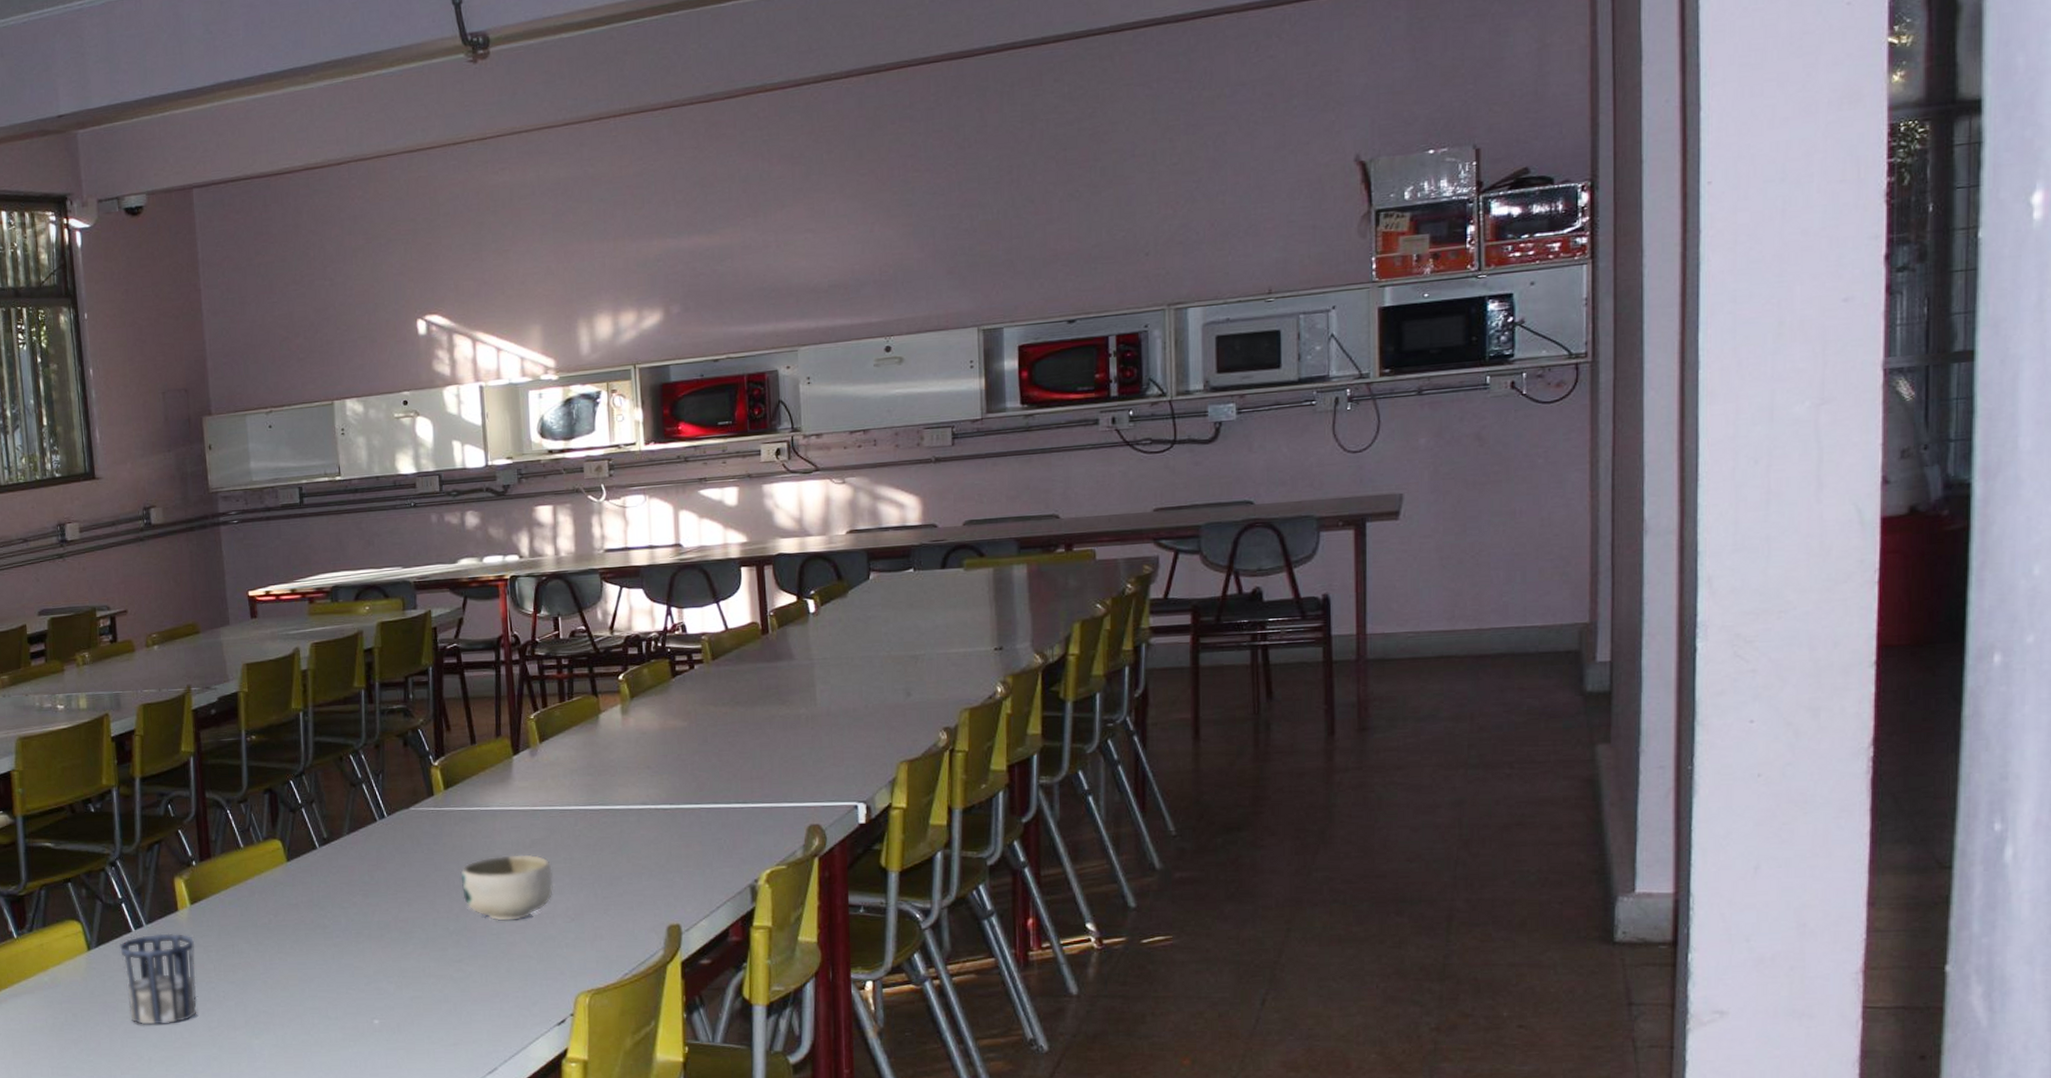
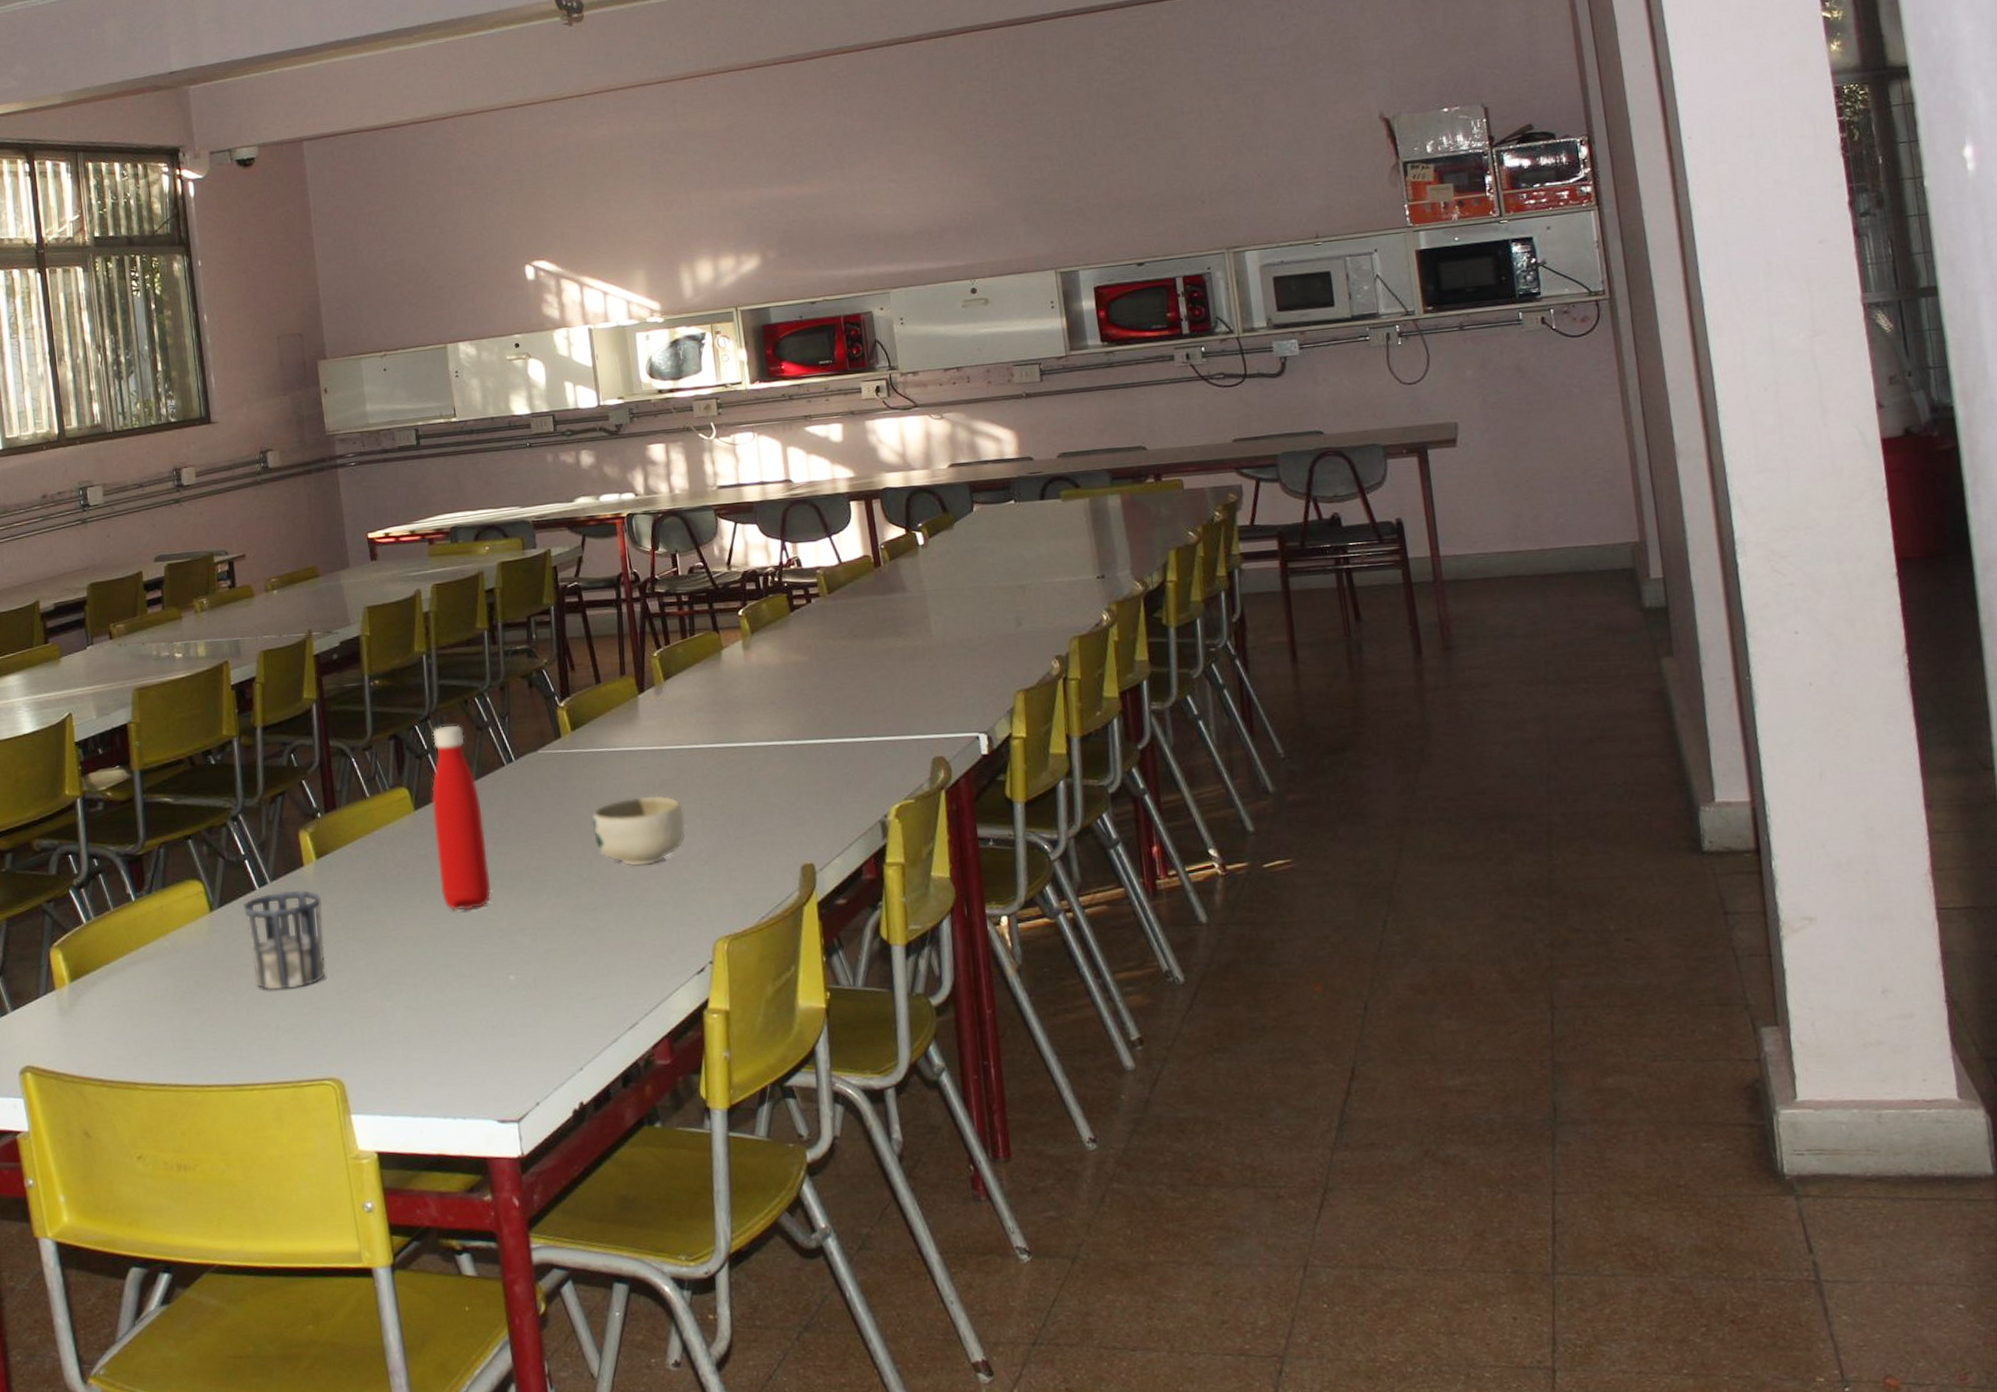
bottle: none [303,780,359,958] -> present [431,725,491,911]

